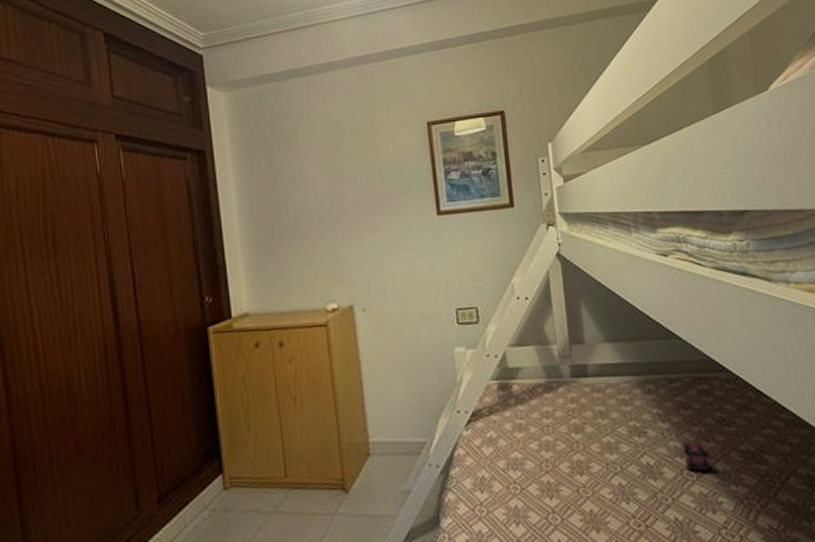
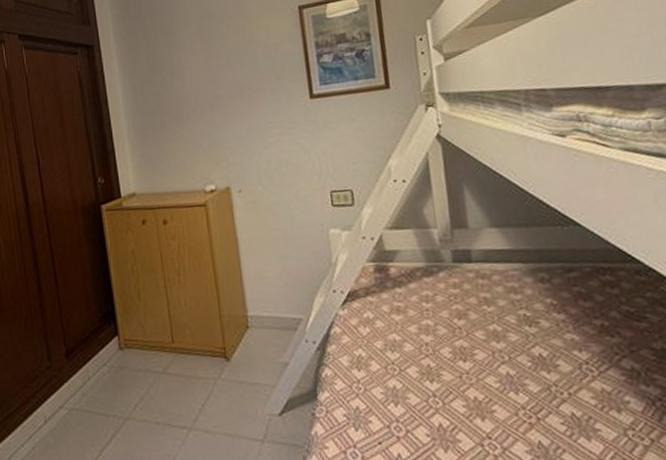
toy car: present [682,439,714,472] -> none [581,333,619,369]

